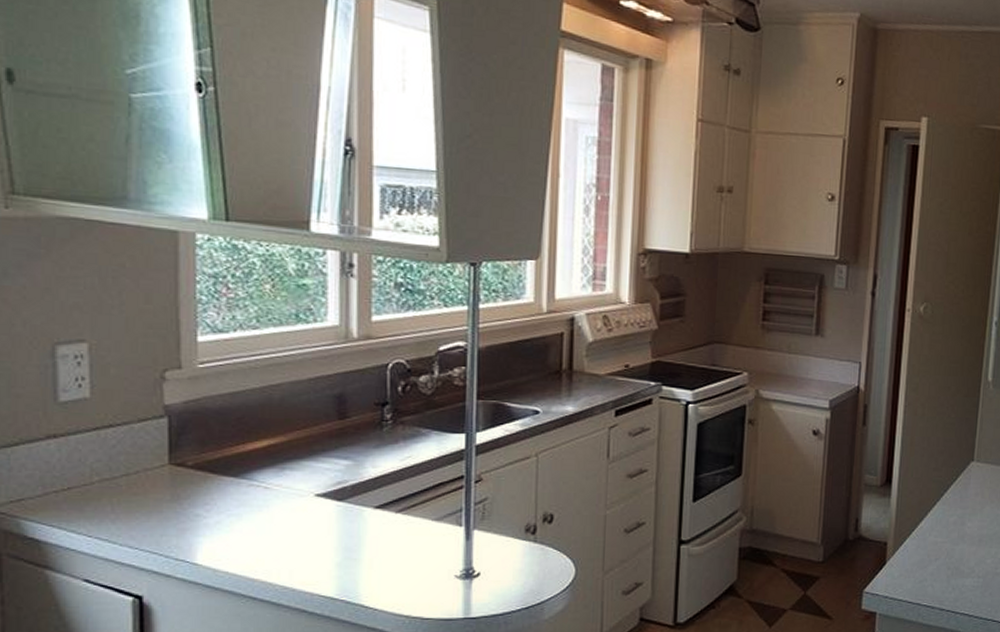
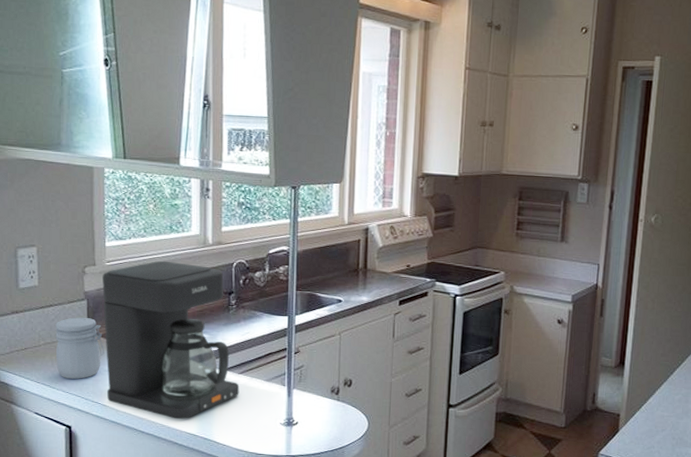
jar: none [117,442,196,529] -> present [55,317,105,379]
coffee maker: none [192,361,398,578] -> present [102,261,240,420]

